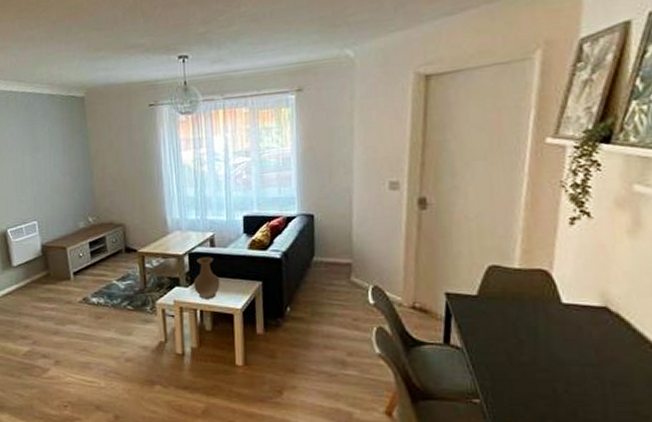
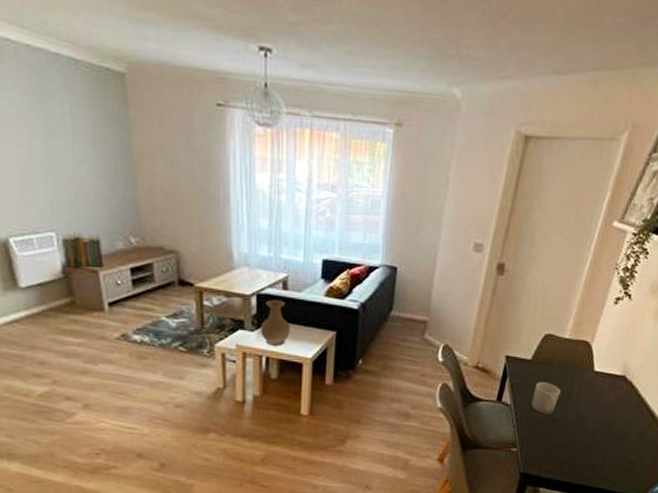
books: none [41,219,71,247] -> present [62,233,104,268]
mug: none [487,320,523,357] -> present [531,382,561,414]

